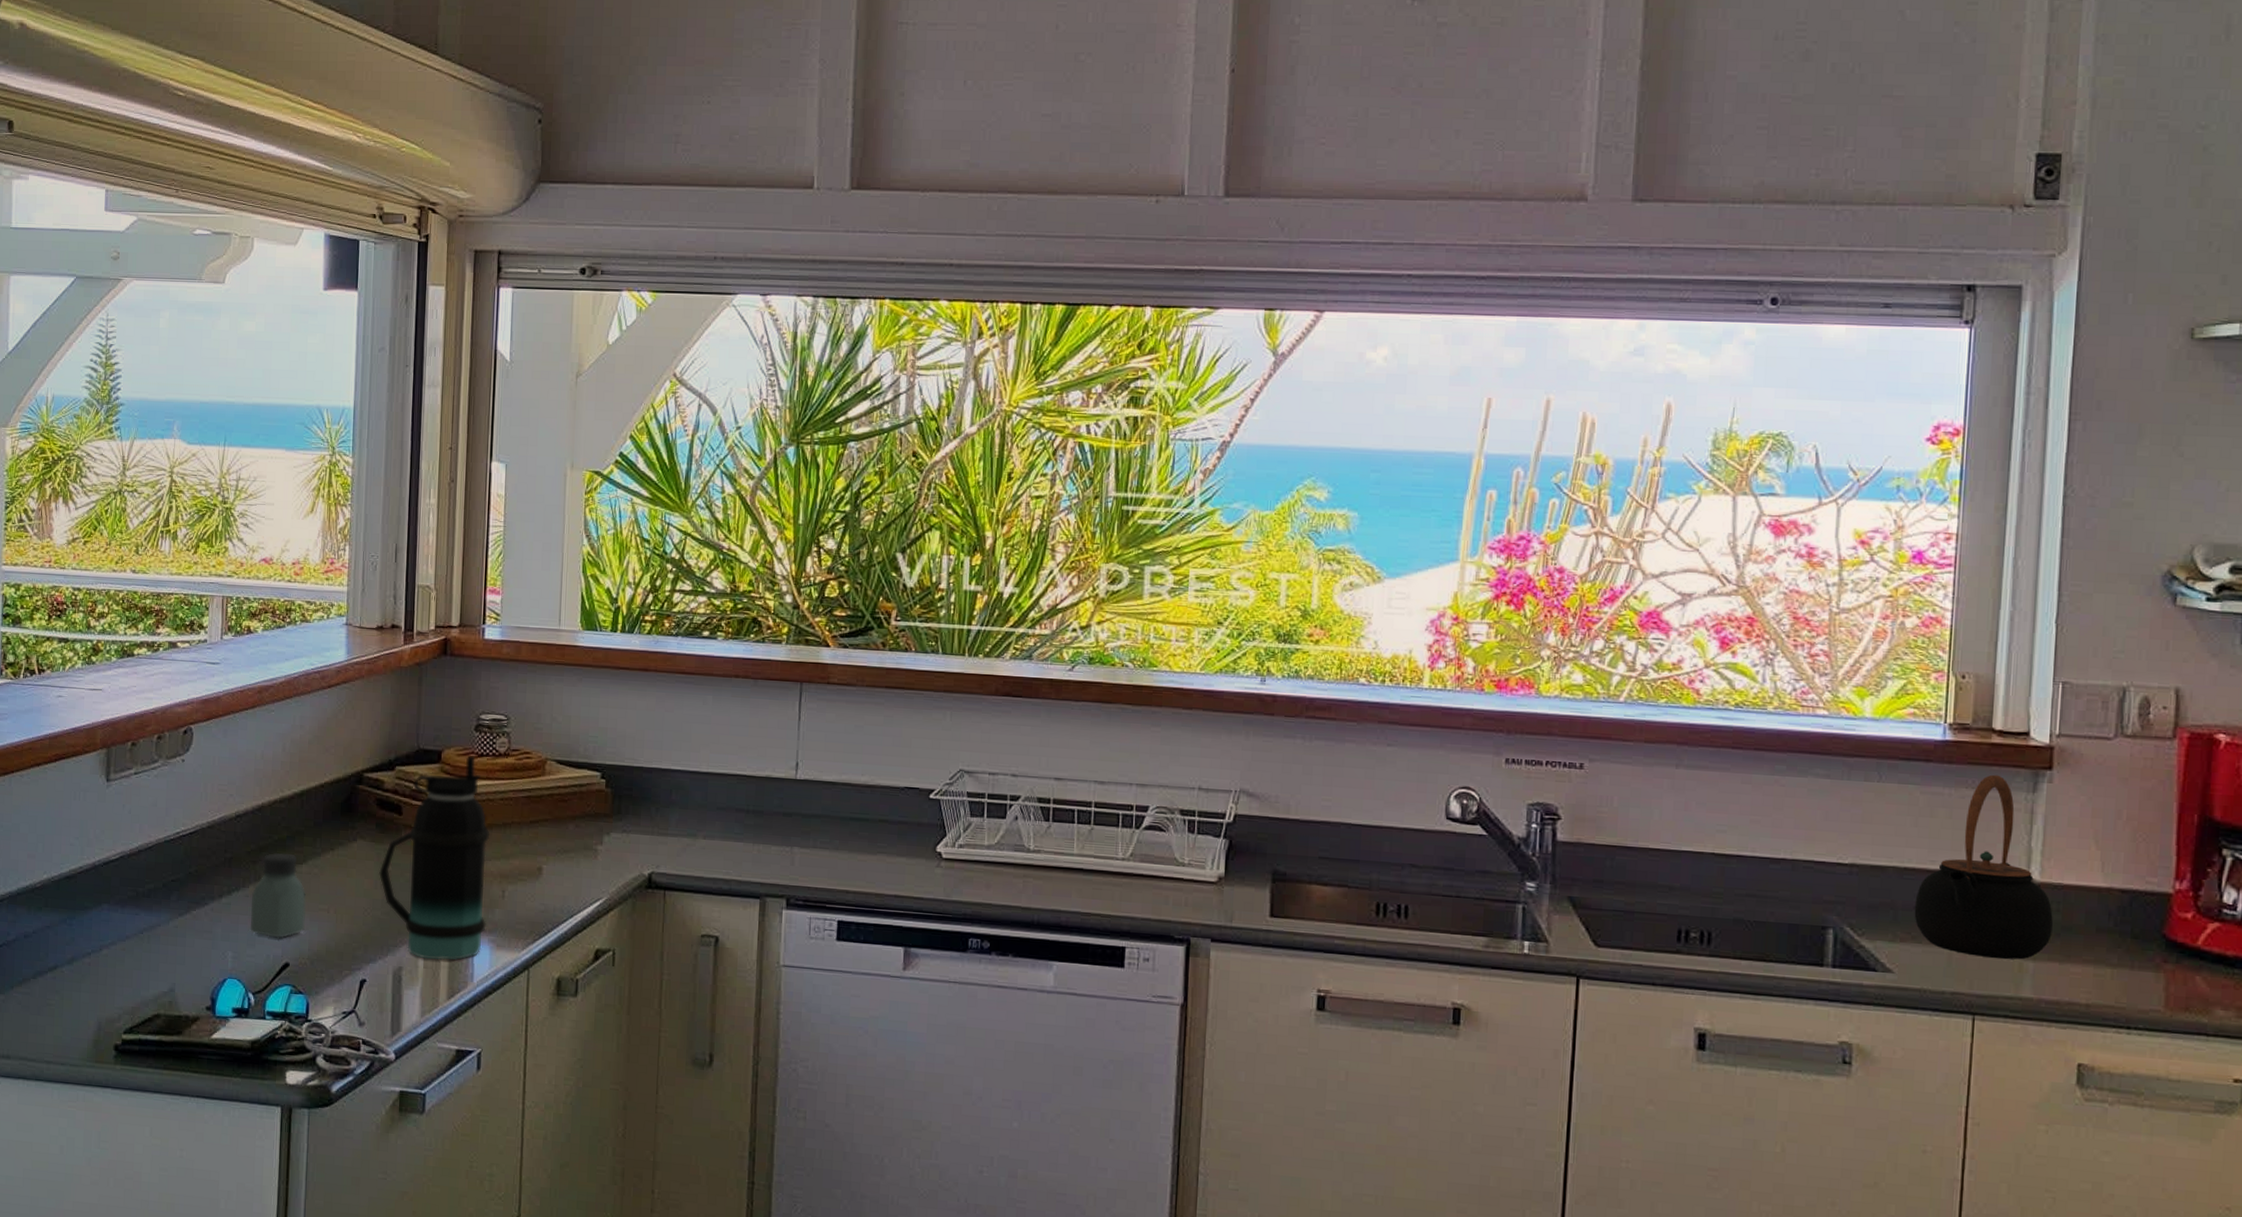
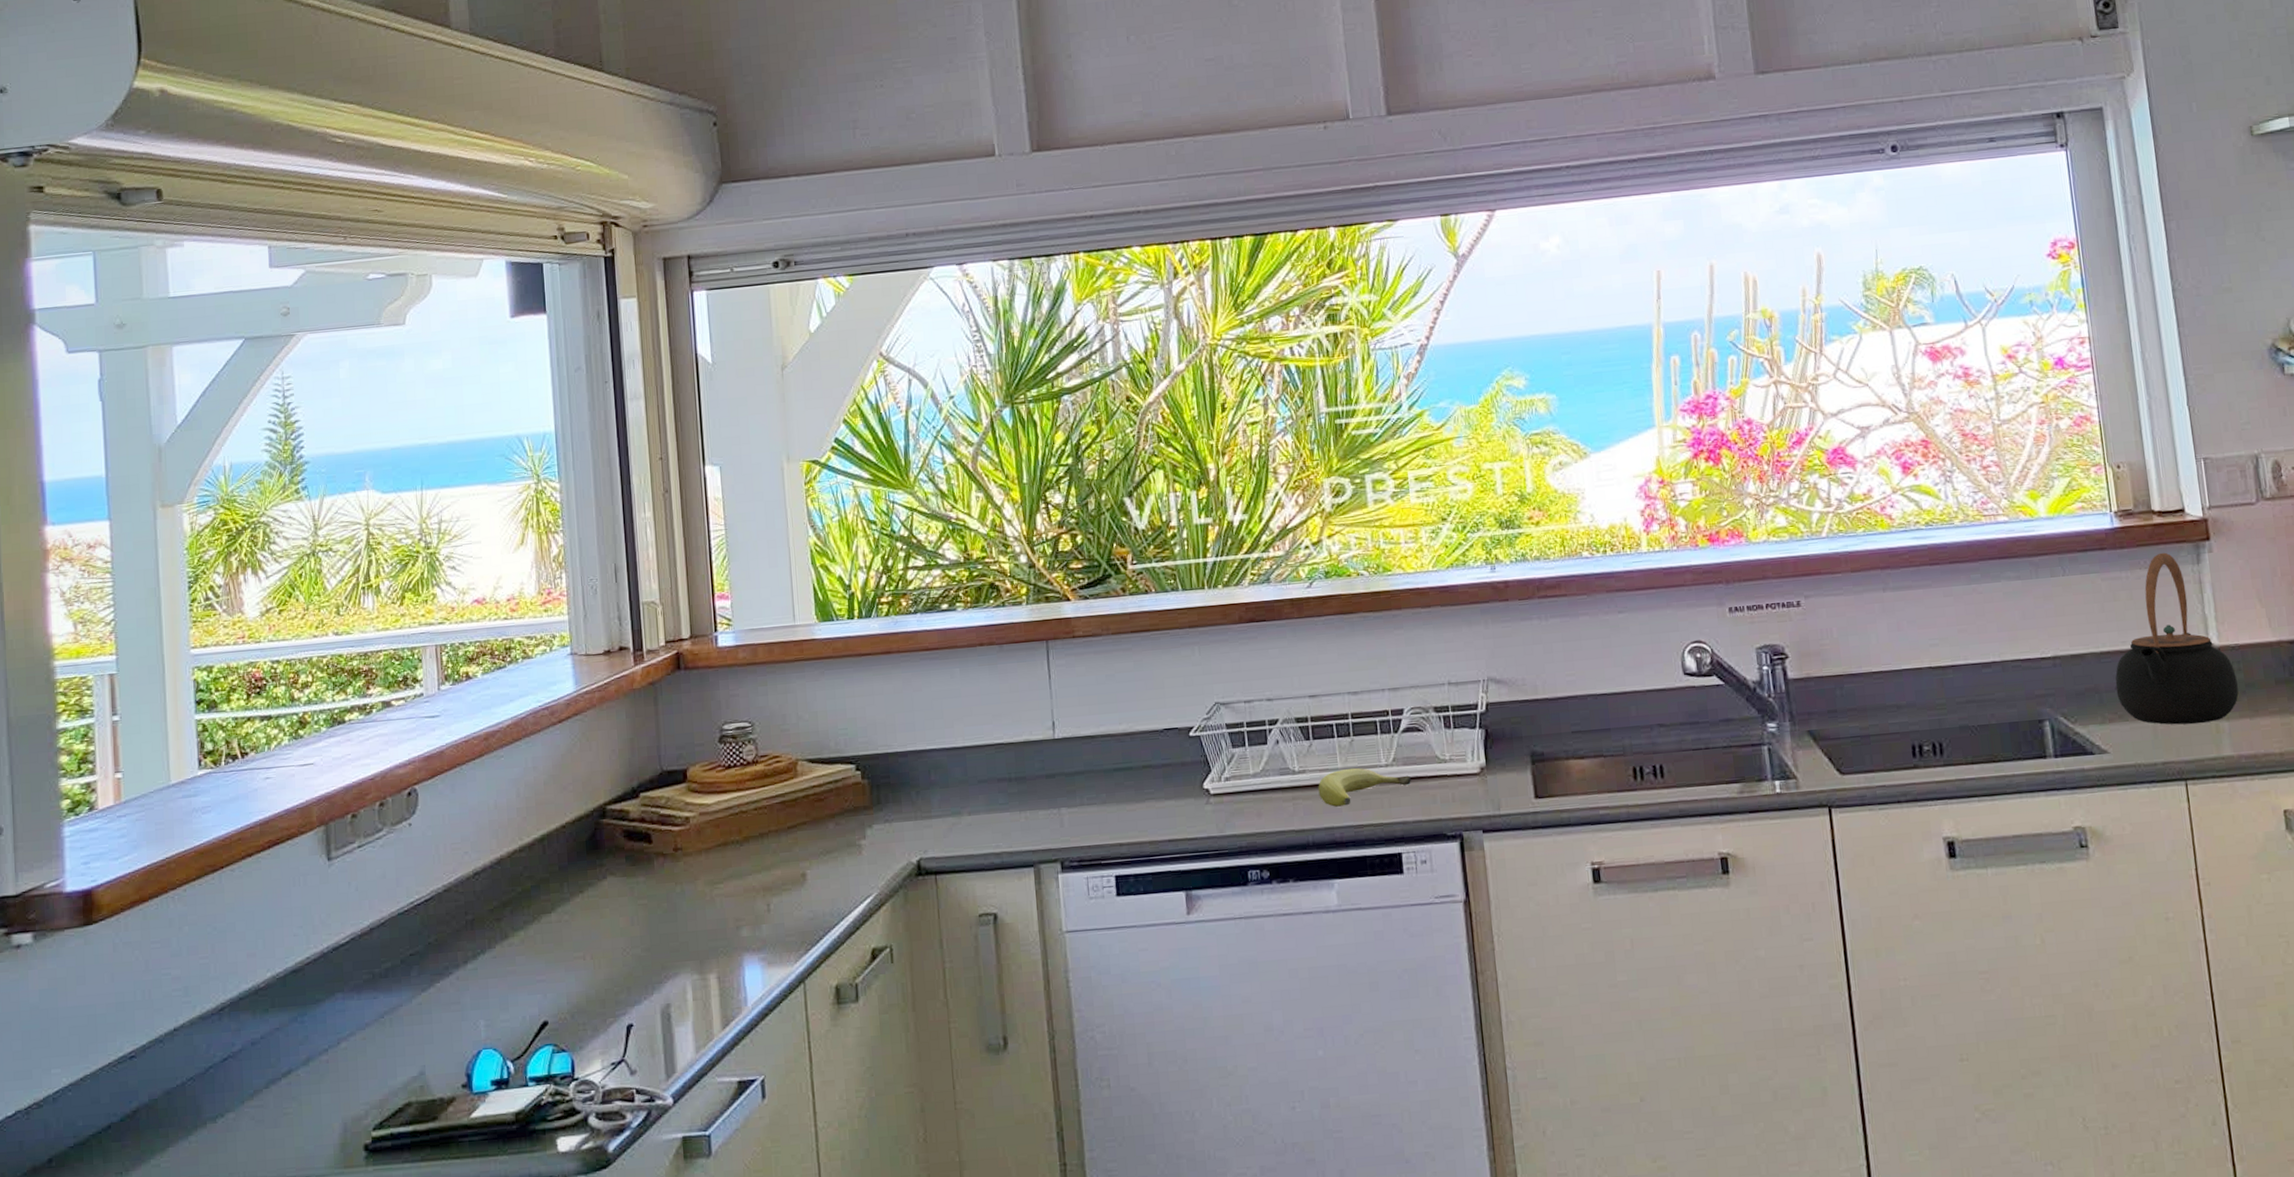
saltshaker: present [251,852,306,939] -> none [499,904,561,998]
bottle: present [378,755,490,960] -> none [633,768,755,991]
fruit: none [1050,855,1146,892] -> present [1318,767,1411,807]

